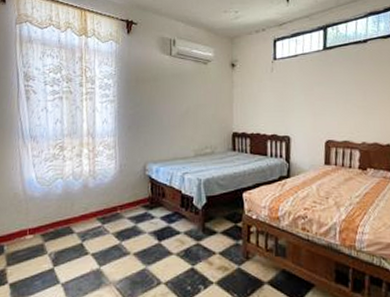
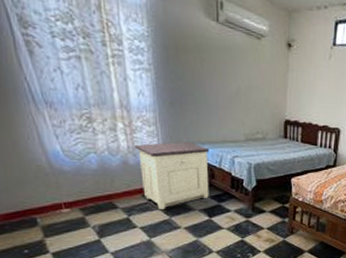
nightstand: none [95,161,162,233] -> present [134,141,210,209]

